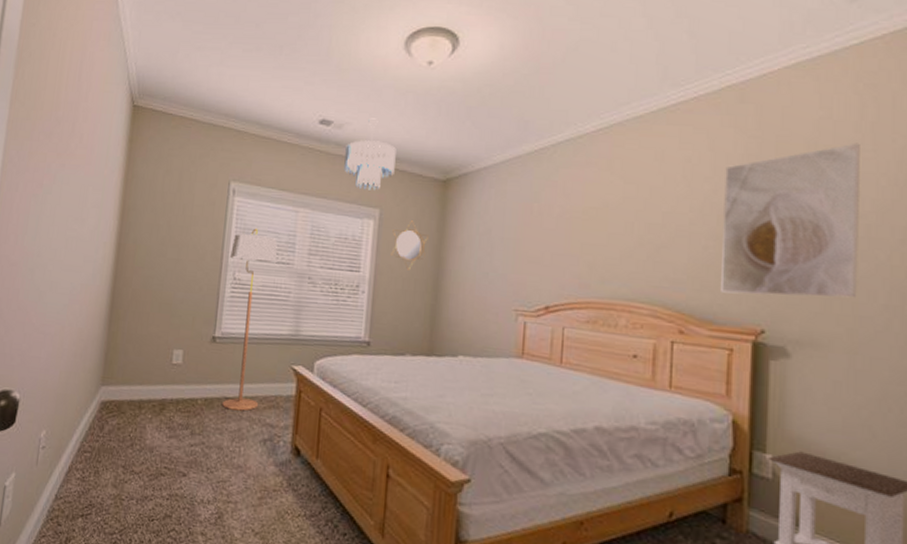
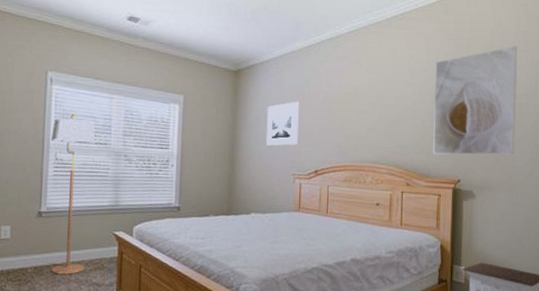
ceiling light fixture: present [344,118,396,191] -> none [151,16,196,79]
home mirror: present [391,220,428,270] -> none [194,104,224,146]
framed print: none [480,217,526,273] -> present [265,101,299,146]

